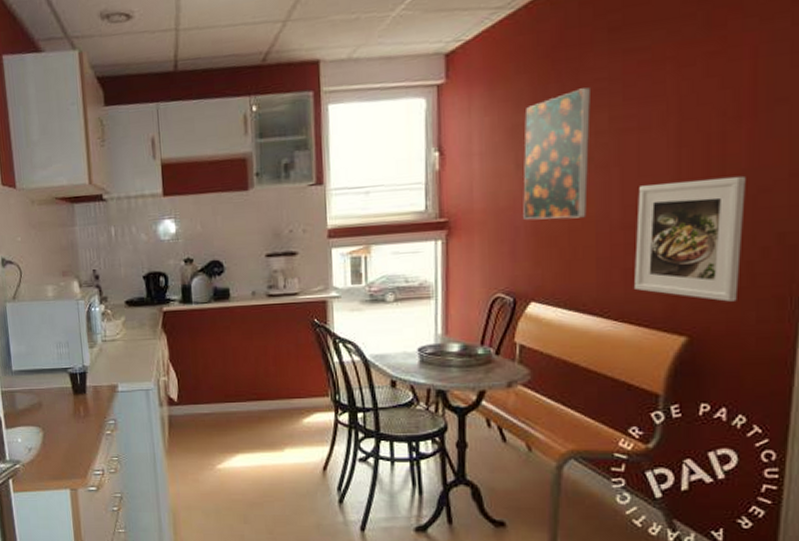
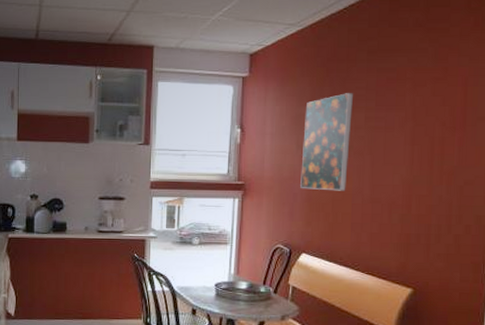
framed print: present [634,175,746,302] -> none [377,170,456,264]

